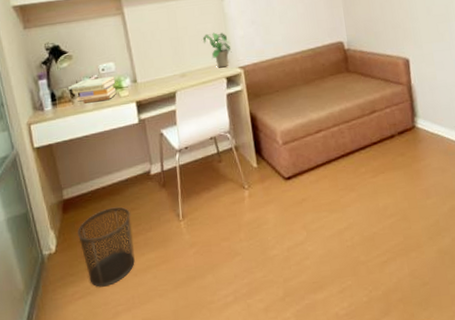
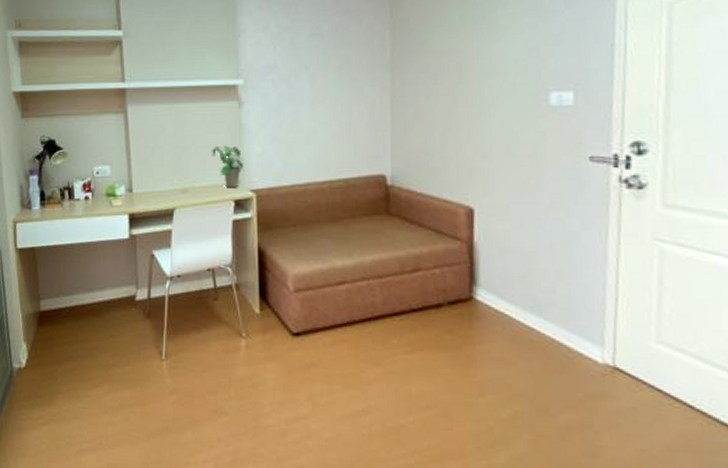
books: present [68,76,116,104] -> none [59,181,110,208]
waste bin: present [78,206,135,287] -> none [50,329,108,418]

